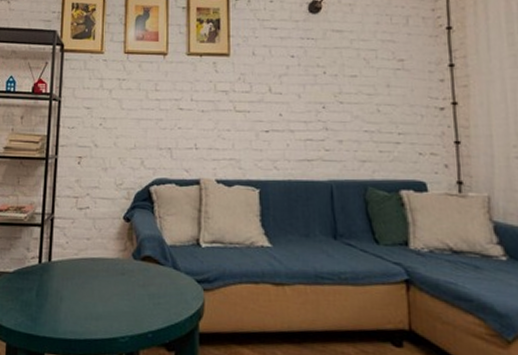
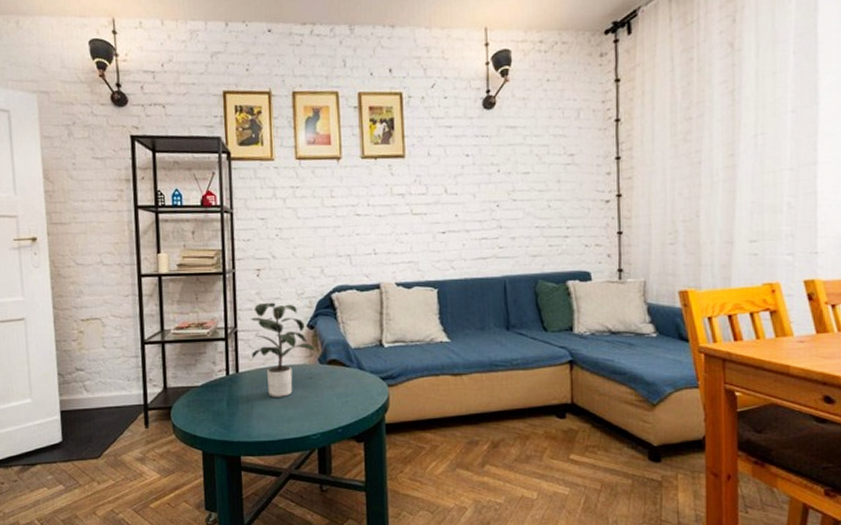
potted plant: none [66,190,130,292] -> present [250,302,315,397]

